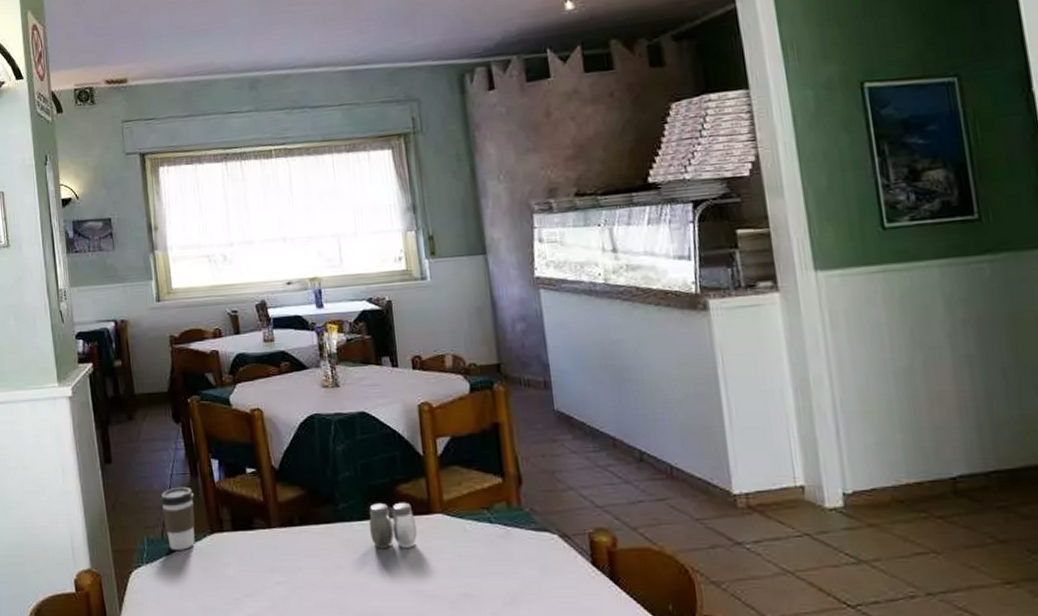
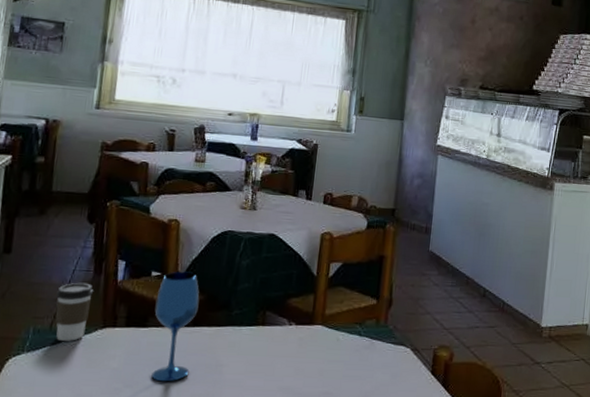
wineglass: none [256,464,307,589] -> present [151,271,200,382]
salt and pepper shaker: present [369,502,417,548] -> none [256,313,298,352]

